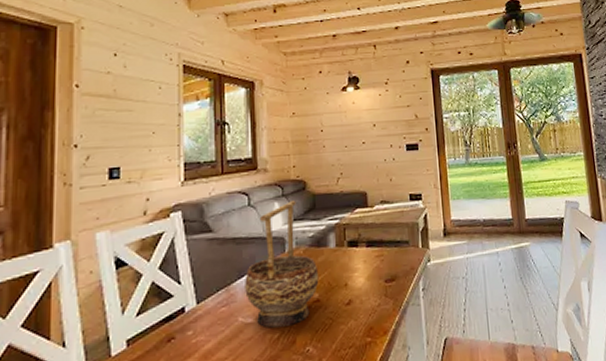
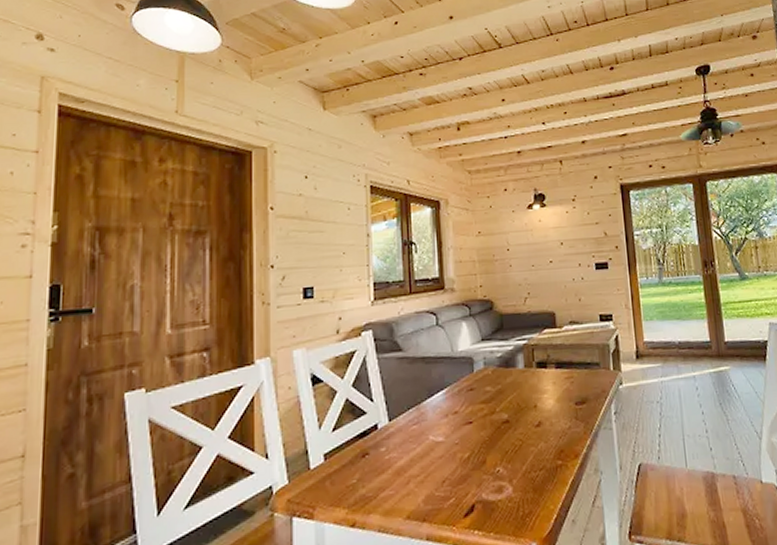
decorative bowl: present [245,199,319,328] -> none [434,319,508,447]

